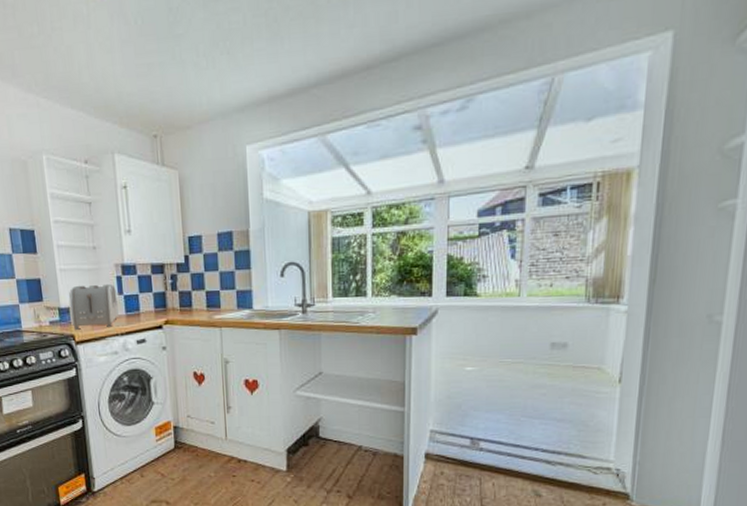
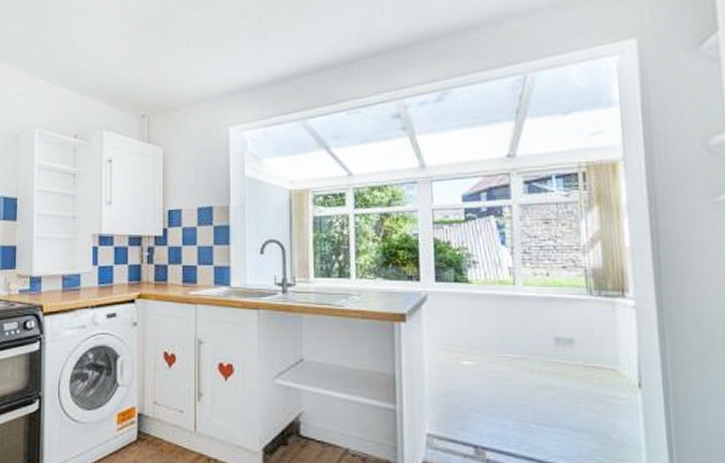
toaster: present [69,283,119,330] -> none [41,253,91,300]

